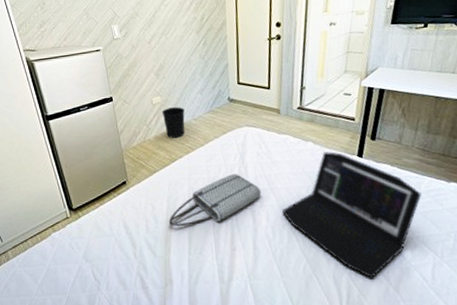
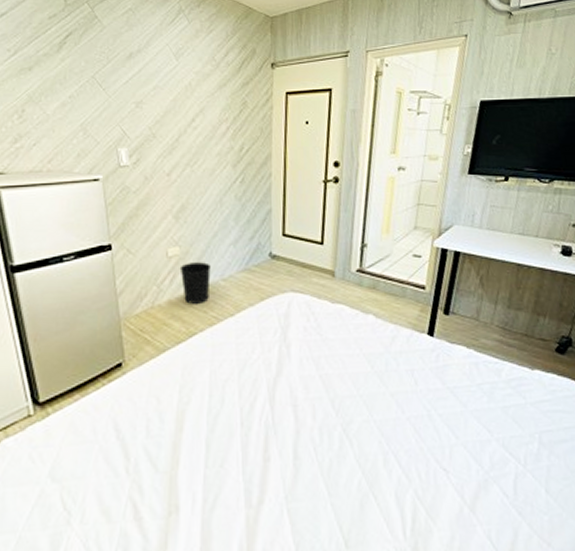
tote bag: present [168,174,262,226] -> none [179,355,307,427]
laptop: present [282,151,422,278] -> none [333,328,502,495]

